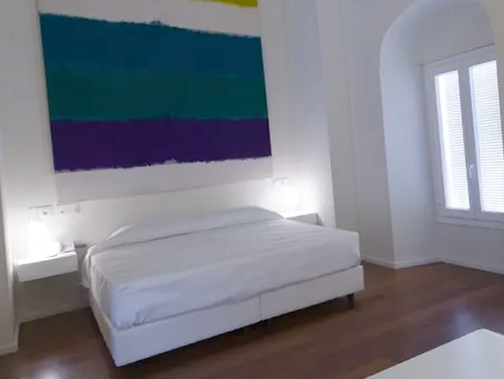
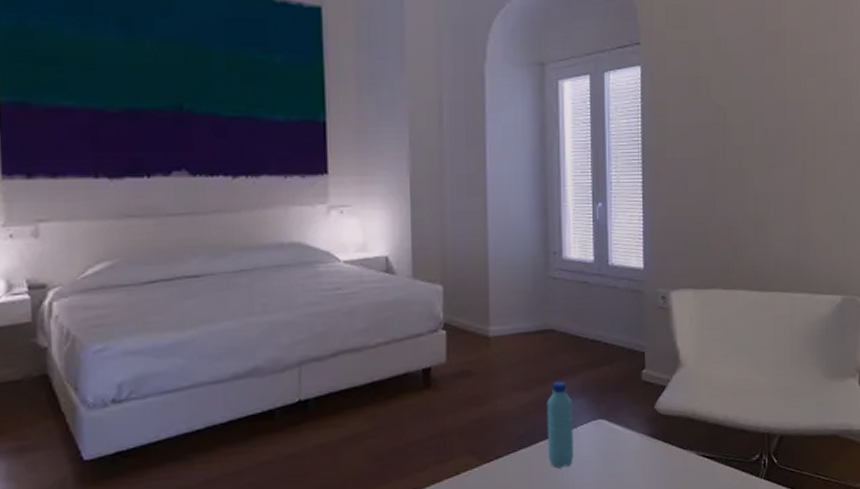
water bottle: none [441,300,464,367] -> present [546,380,573,468]

